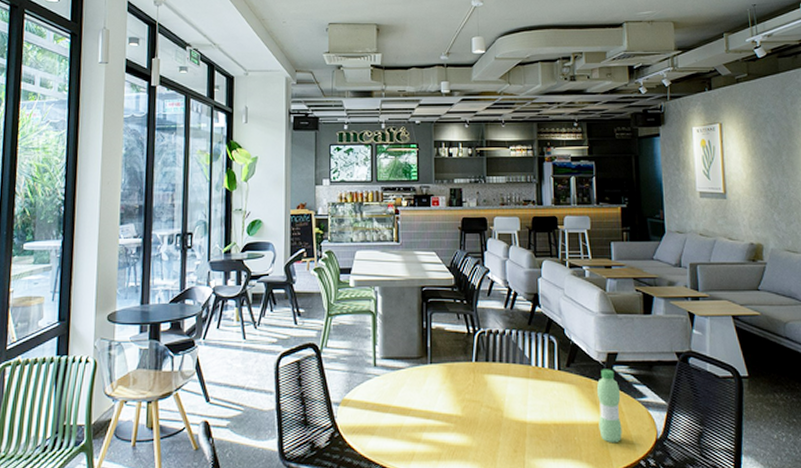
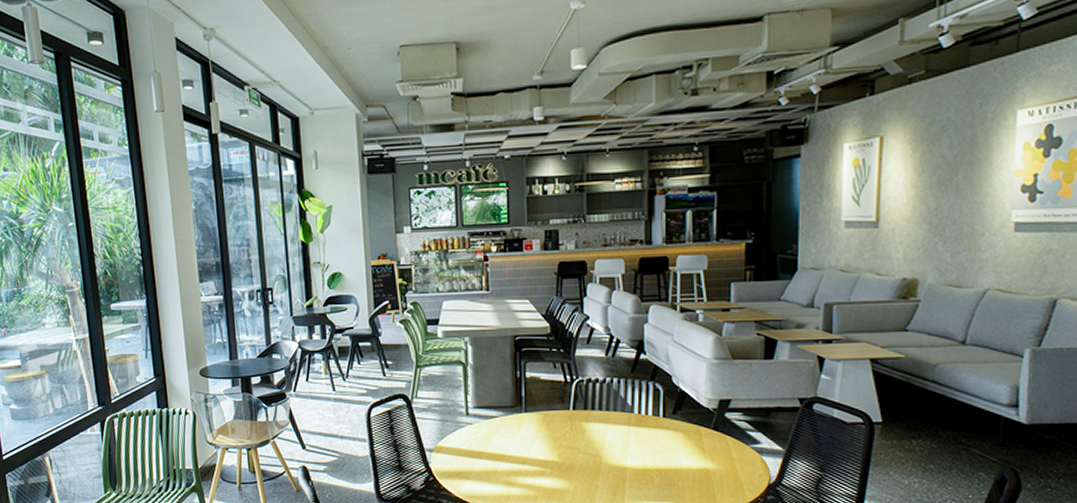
water bottle: present [596,369,622,443] -> none [705,416,732,488]

